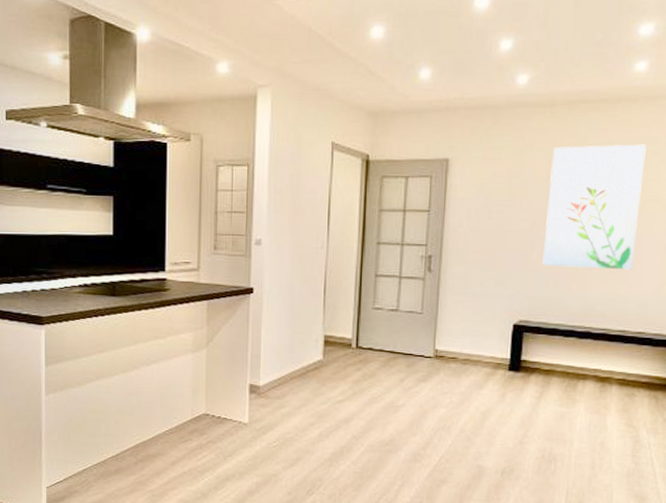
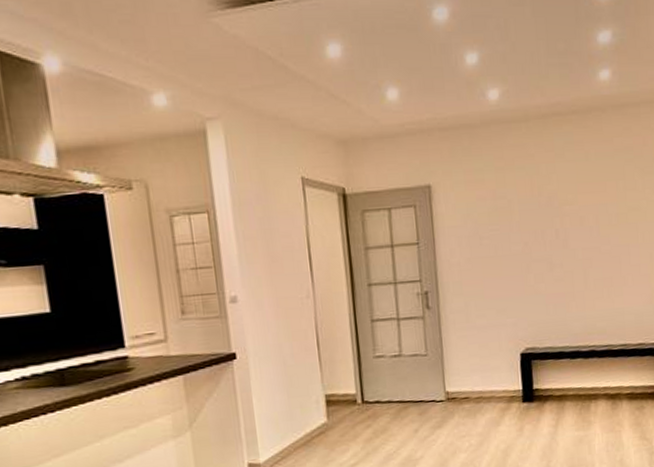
wall art: present [542,144,646,270] -> none [534,154,625,288]

